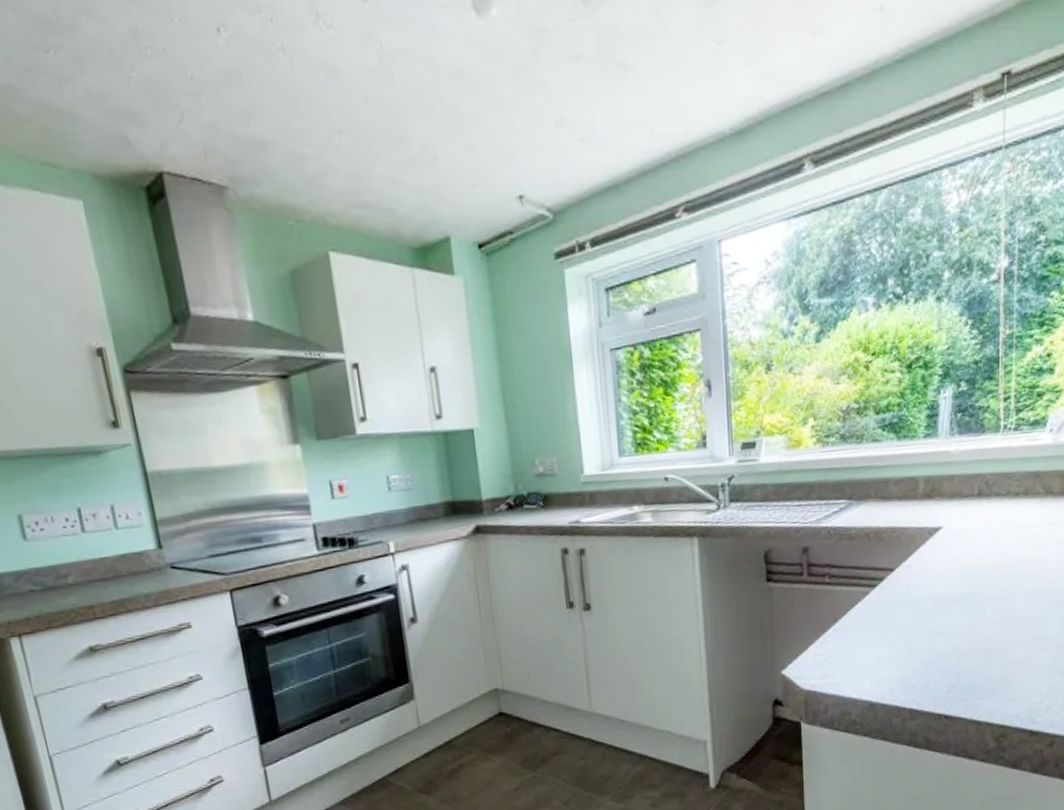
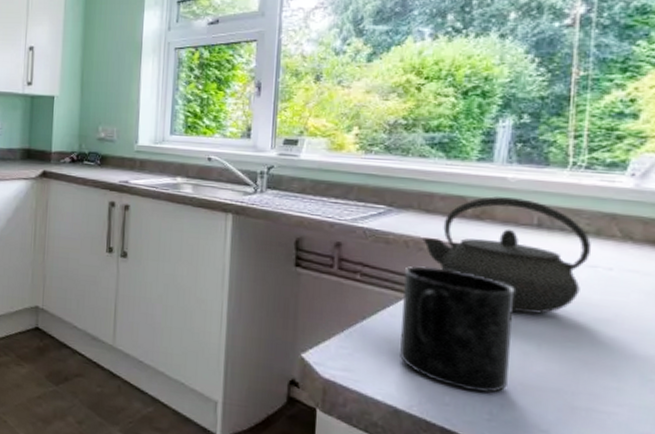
mug: none [867,554,963,669] -> present [400,265,515,394]
kettle: none [882,470,1021,585] -> present [422,196,591,314]

